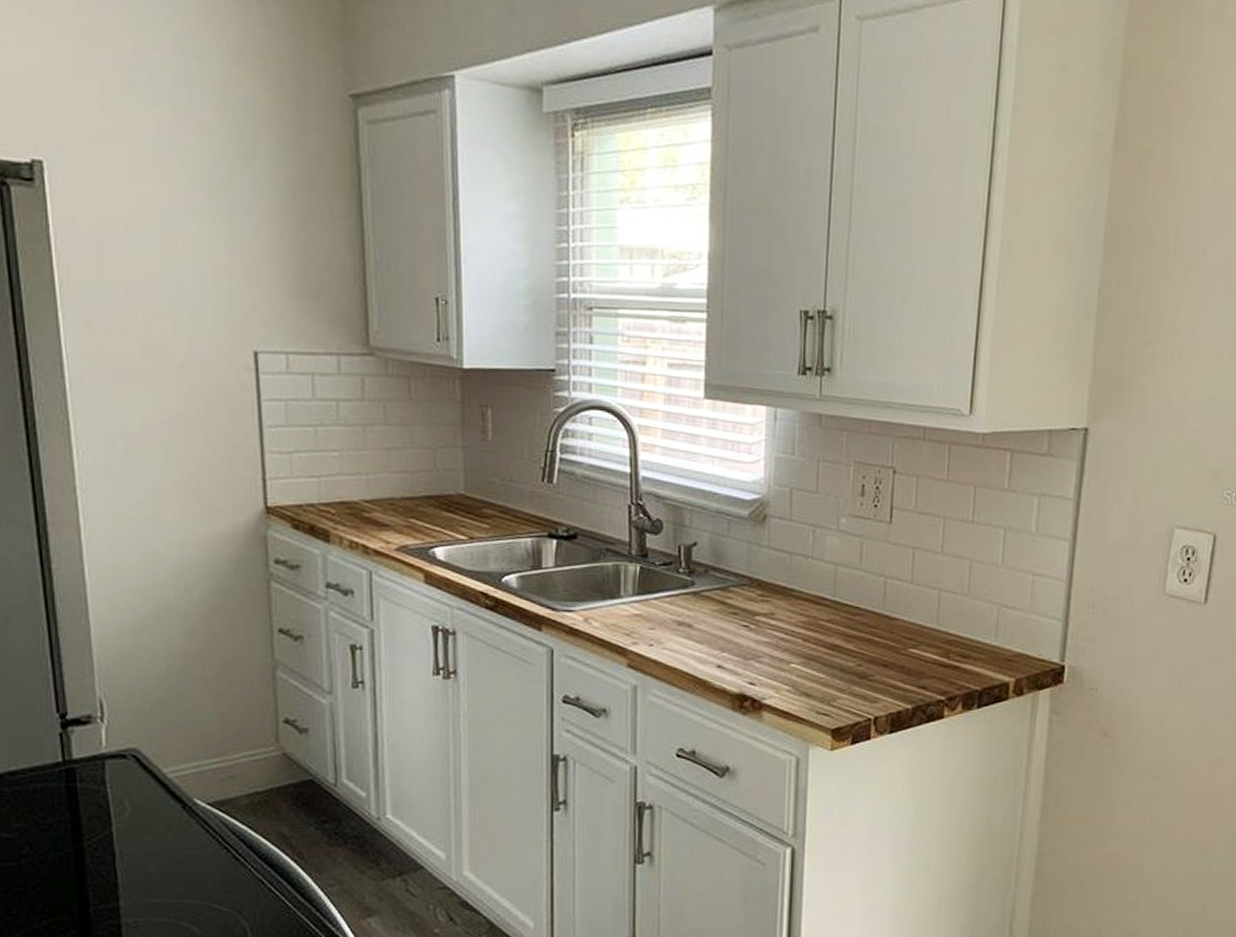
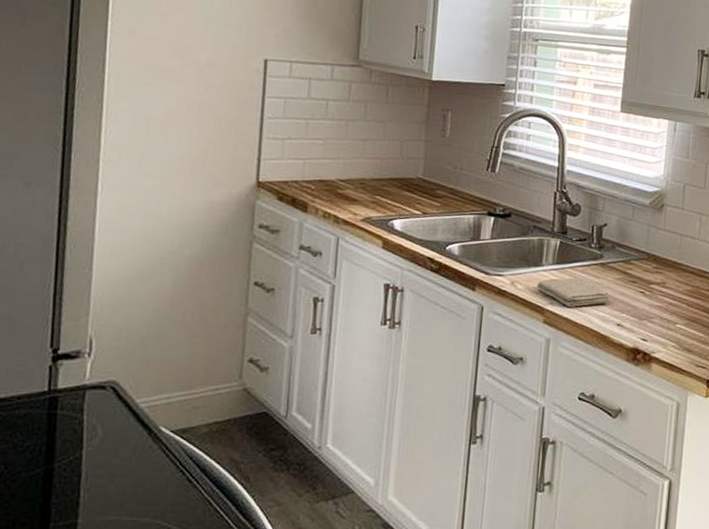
washcloth: none [615,611,707,647] -> present [536,277,610,307]

